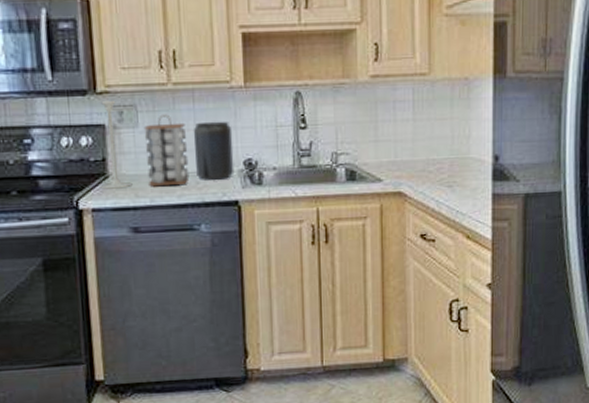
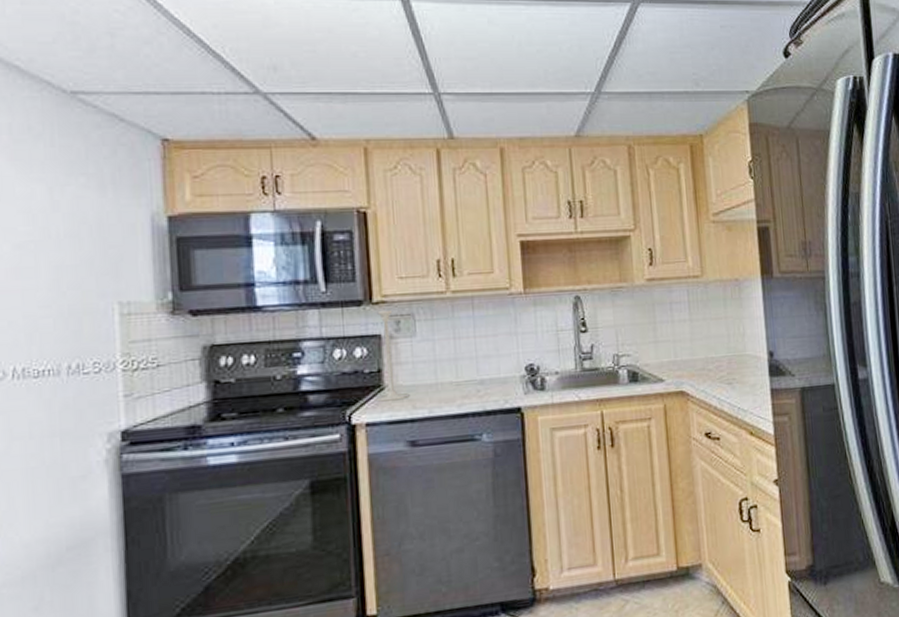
spice rack: present [143,114,190,187] -> none [421,322,470,397]
soda can: present [193,121,235,180] -> none [473,327,516,388]

